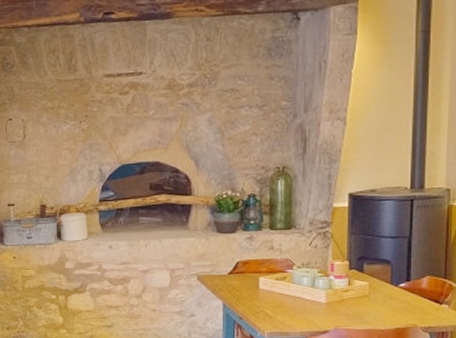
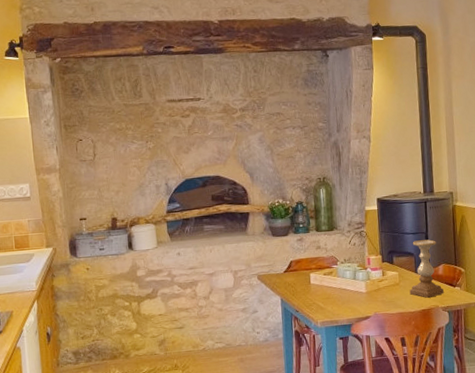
candle holder: none [381,245,426,315] -> present [409,239,444,298]

